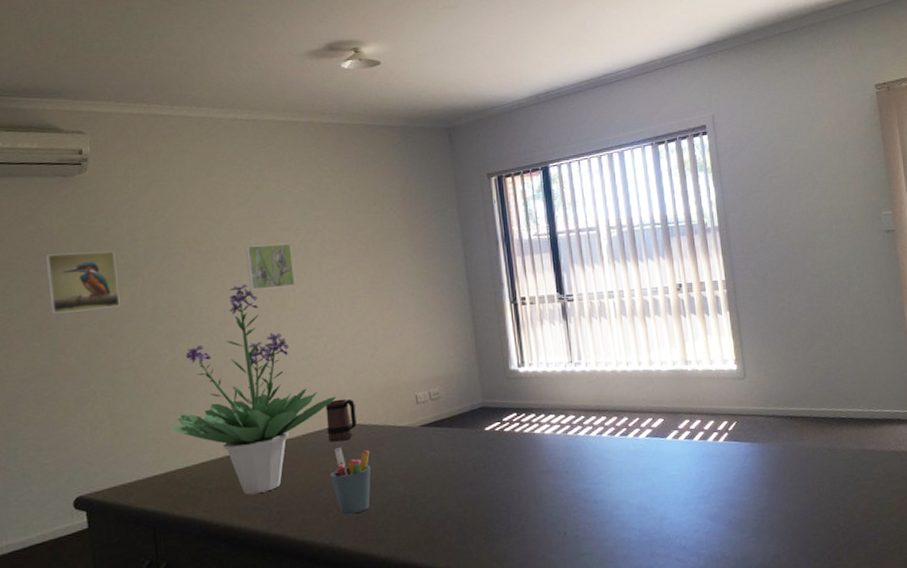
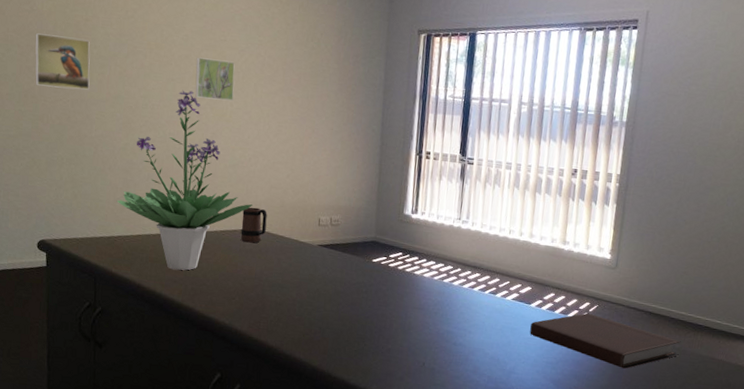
pen holder: present [330,448,372,515] -> none [237,248,273,306]
notebook: none [672,432,830,484] -> present [530,313,681,369]

